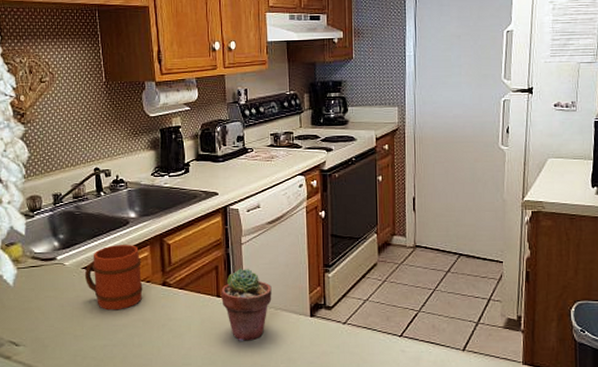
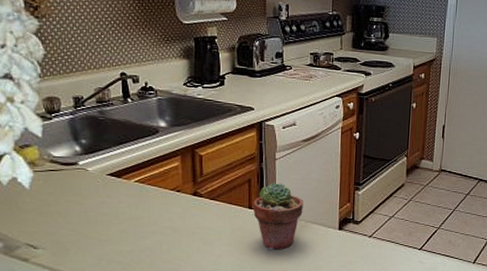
mug: present [84,244,143,311] -> none [109,152,173,218]

